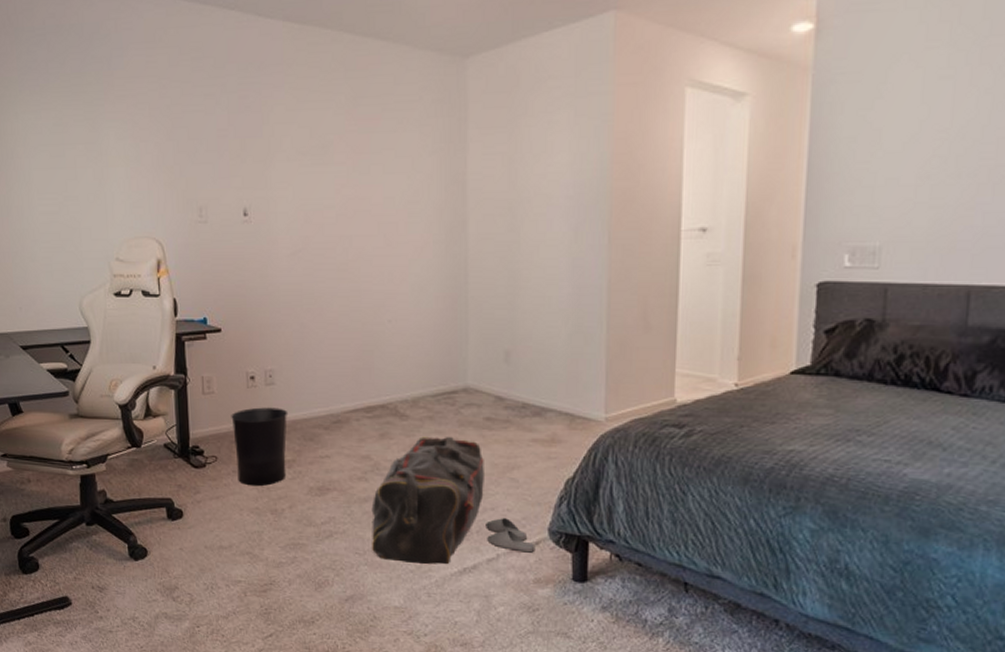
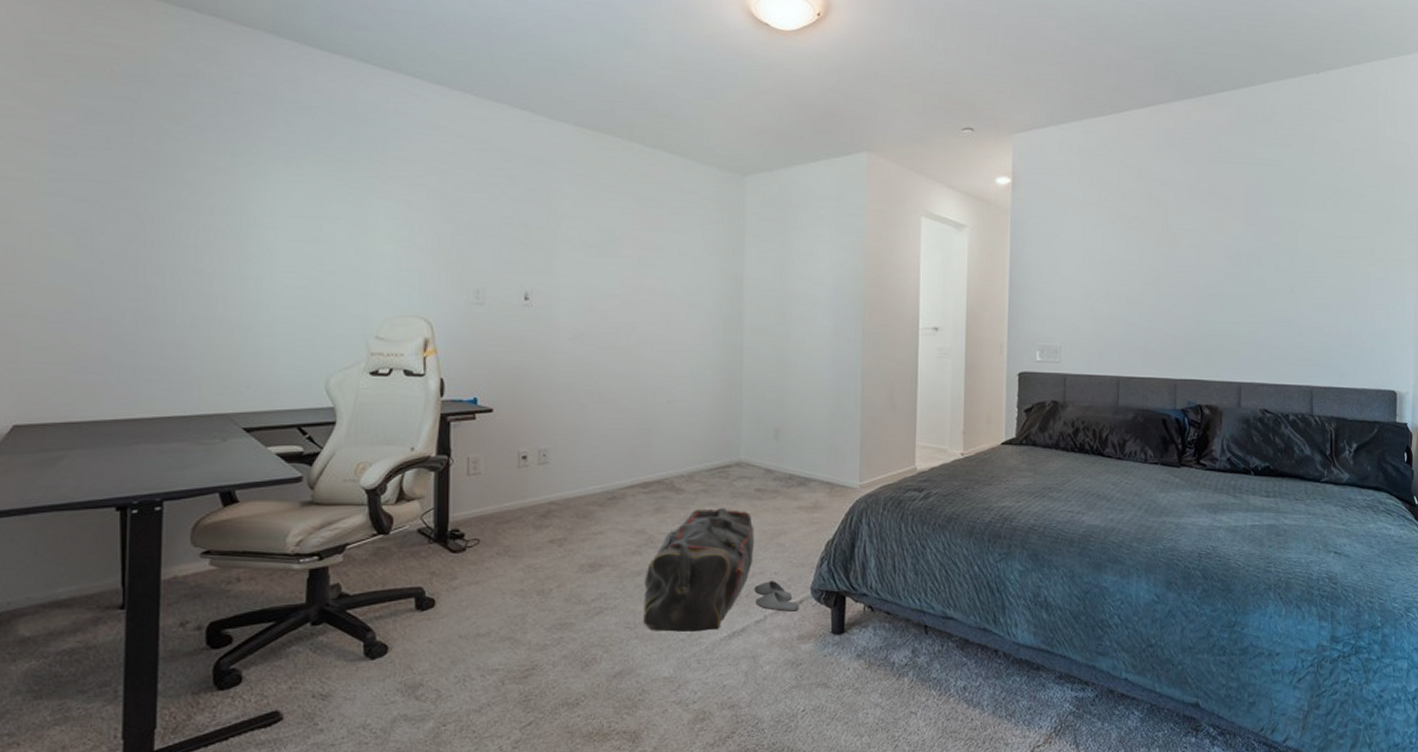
waste bin: present [231,407,289,486] -> none [498,486,562,567]

